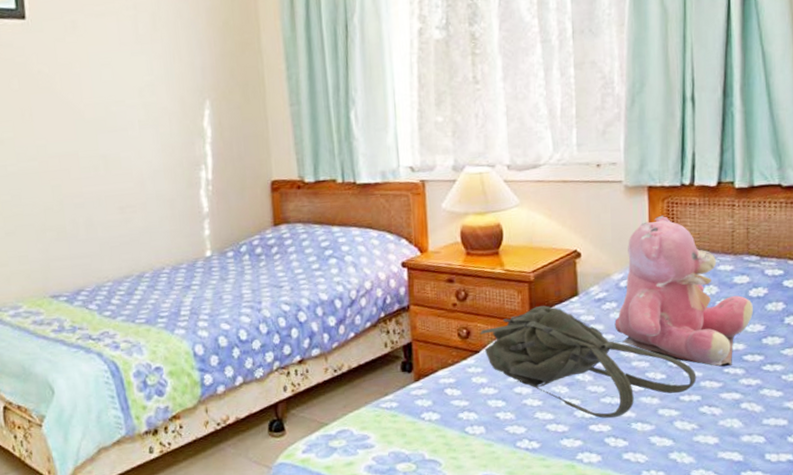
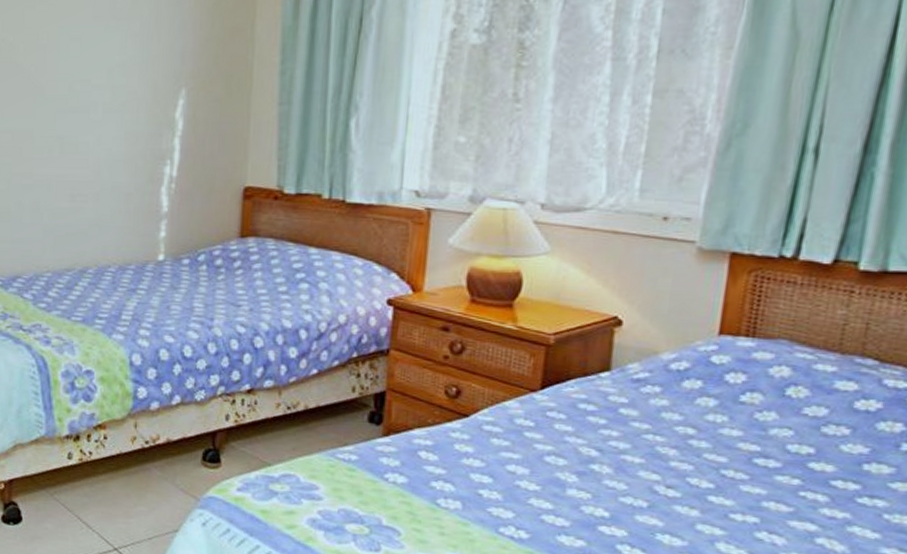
backpack: present [479,305,697,419] -> none [472,374,759,524]
teddy bear: present [614,215,753,368] -> none [653,290,857,490]

